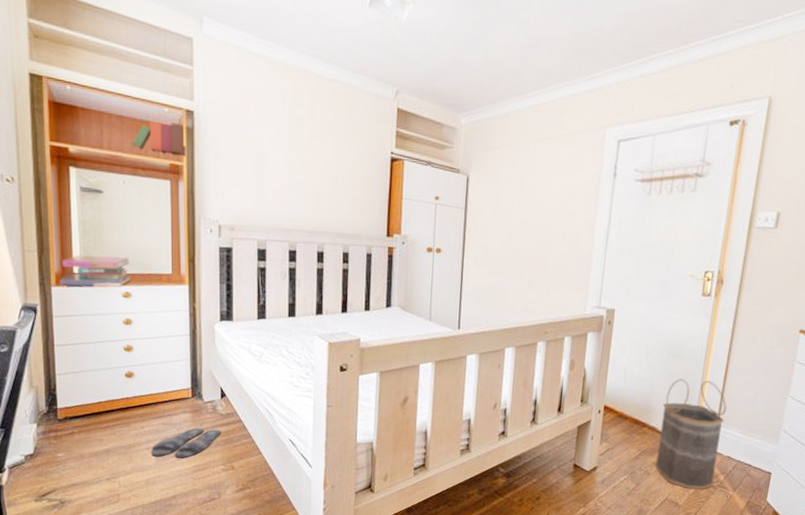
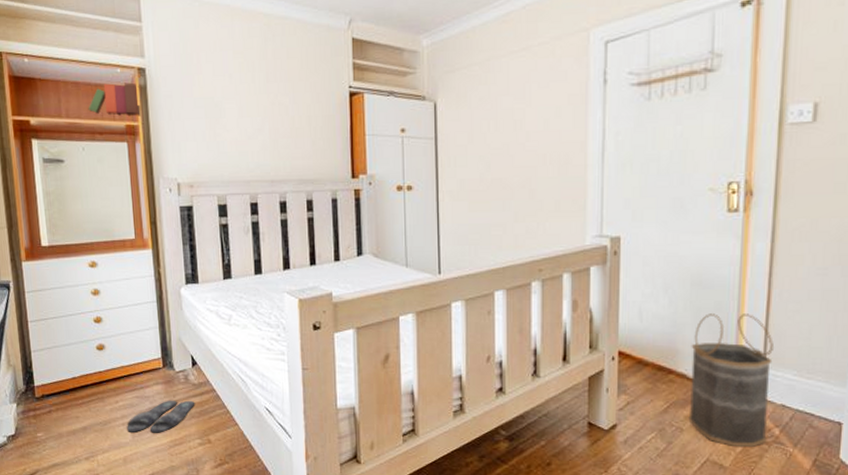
books: present [59,254,131,288] -> none [29,225,96,261]

